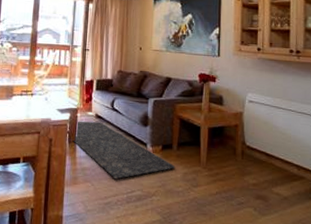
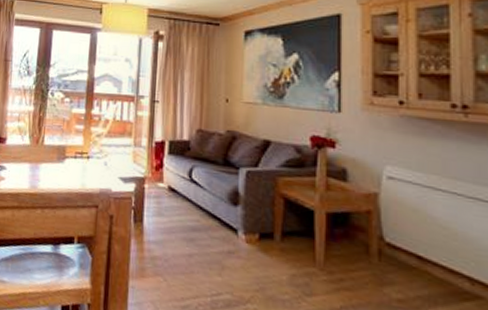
rug: present [73,121,176,180] -> none [140,194,279,276]

